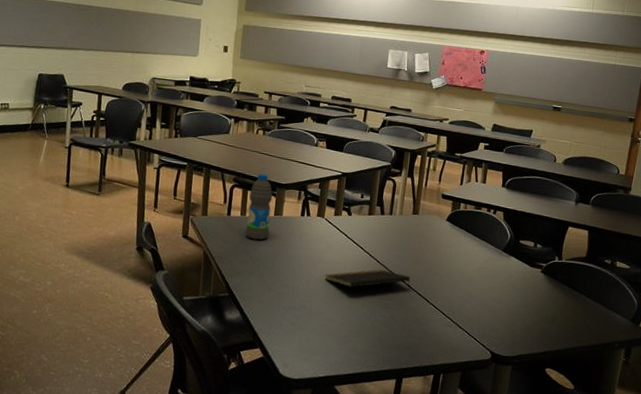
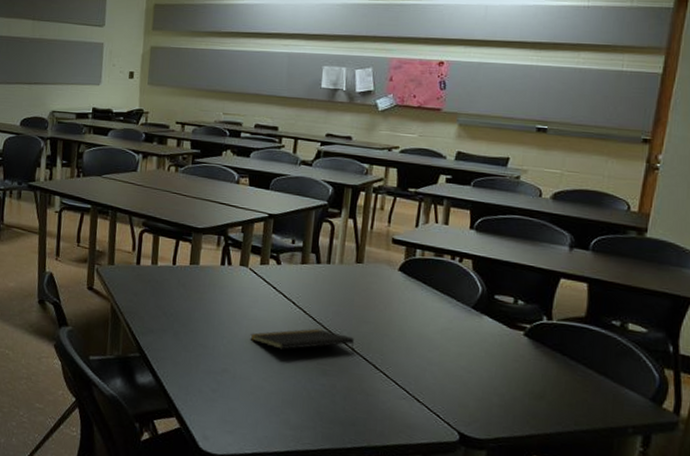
water bottle: present [246,173,273,240] -> none [158,216,188,293]

